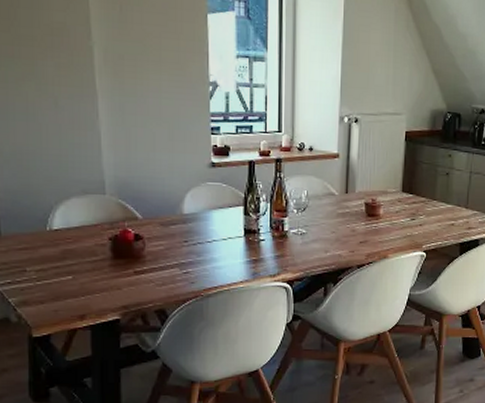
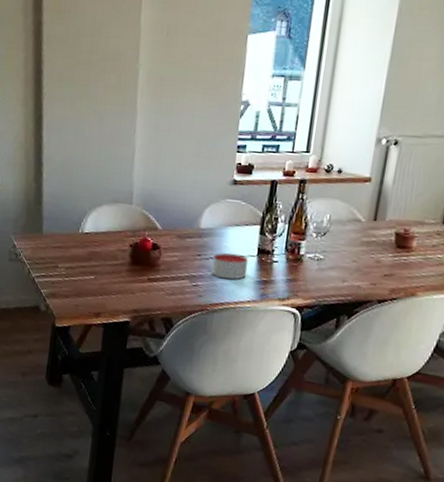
candle: none [200,236,237,263] -> present [211,252,248,280]

